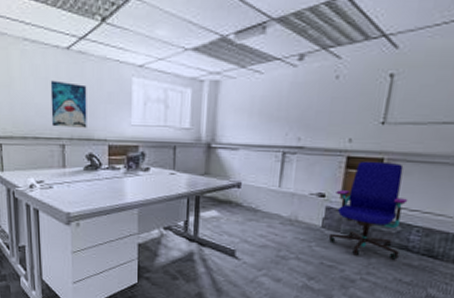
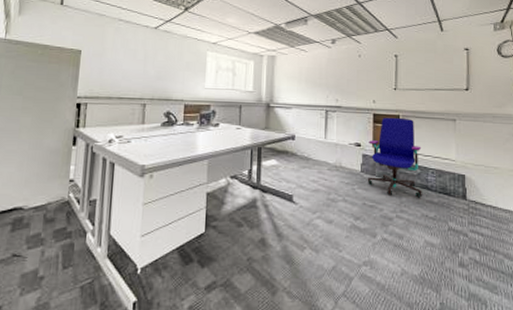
wall art: present [50,80,87,128] -> none [135,52,169,90]

